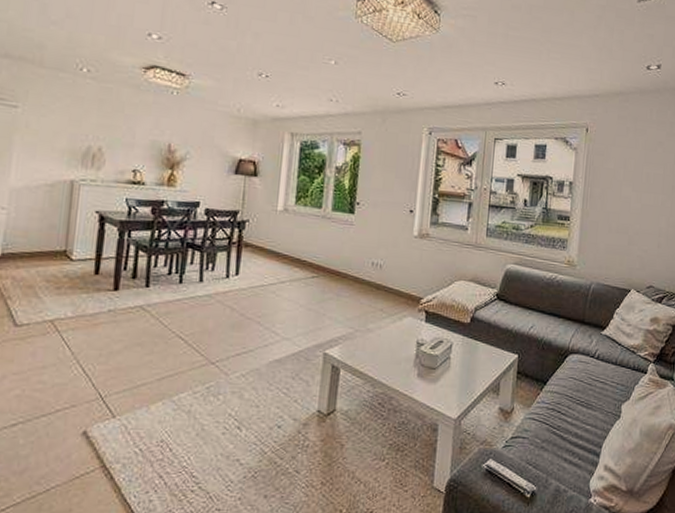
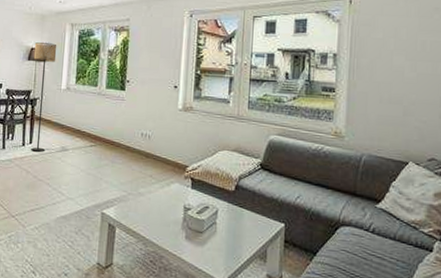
floor lamp: none [236,153,273,285] -> present [30,42,57,152]

